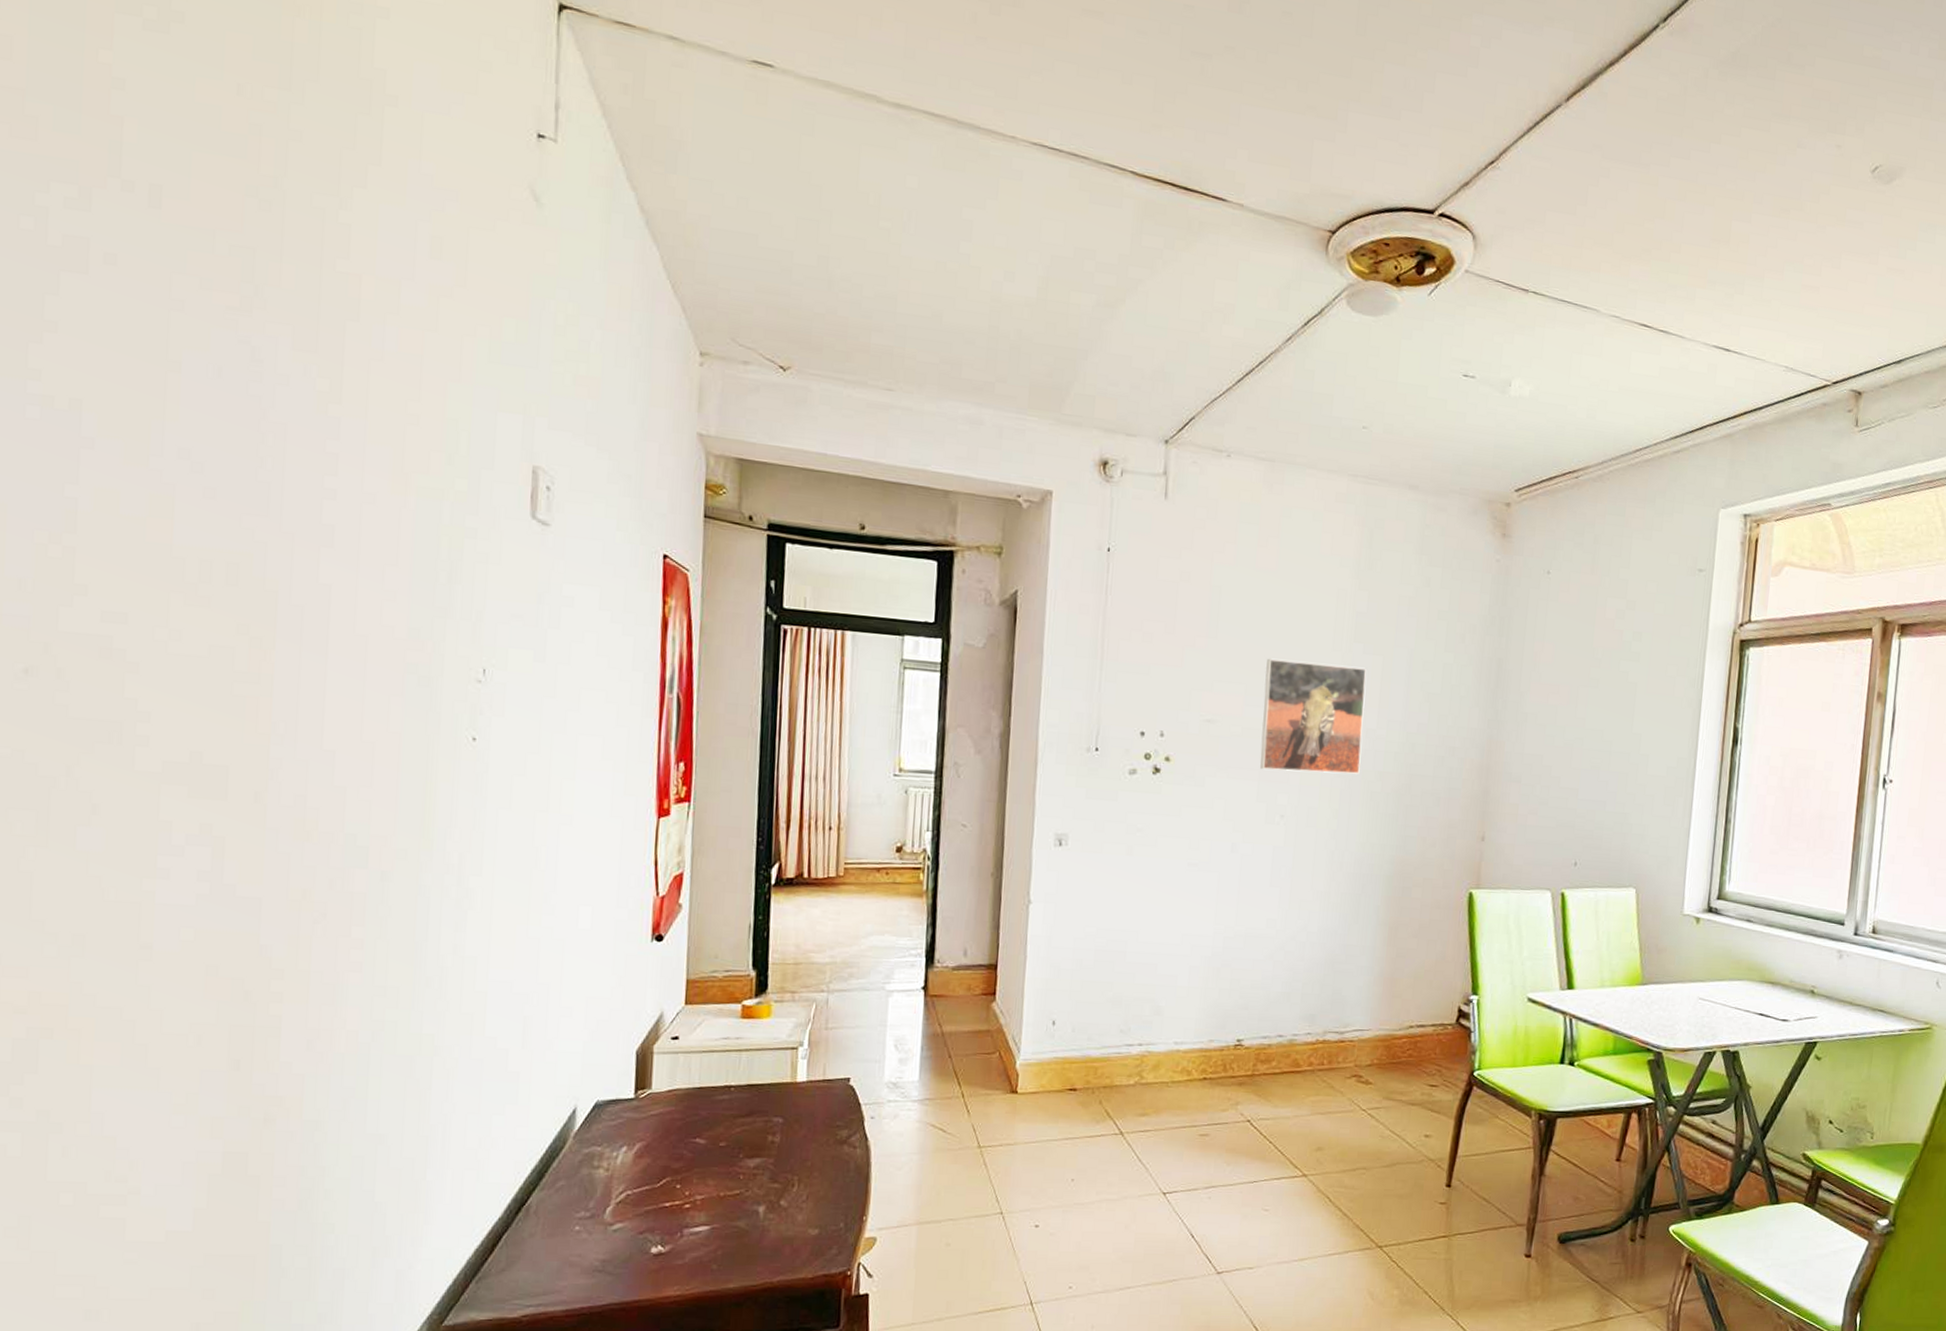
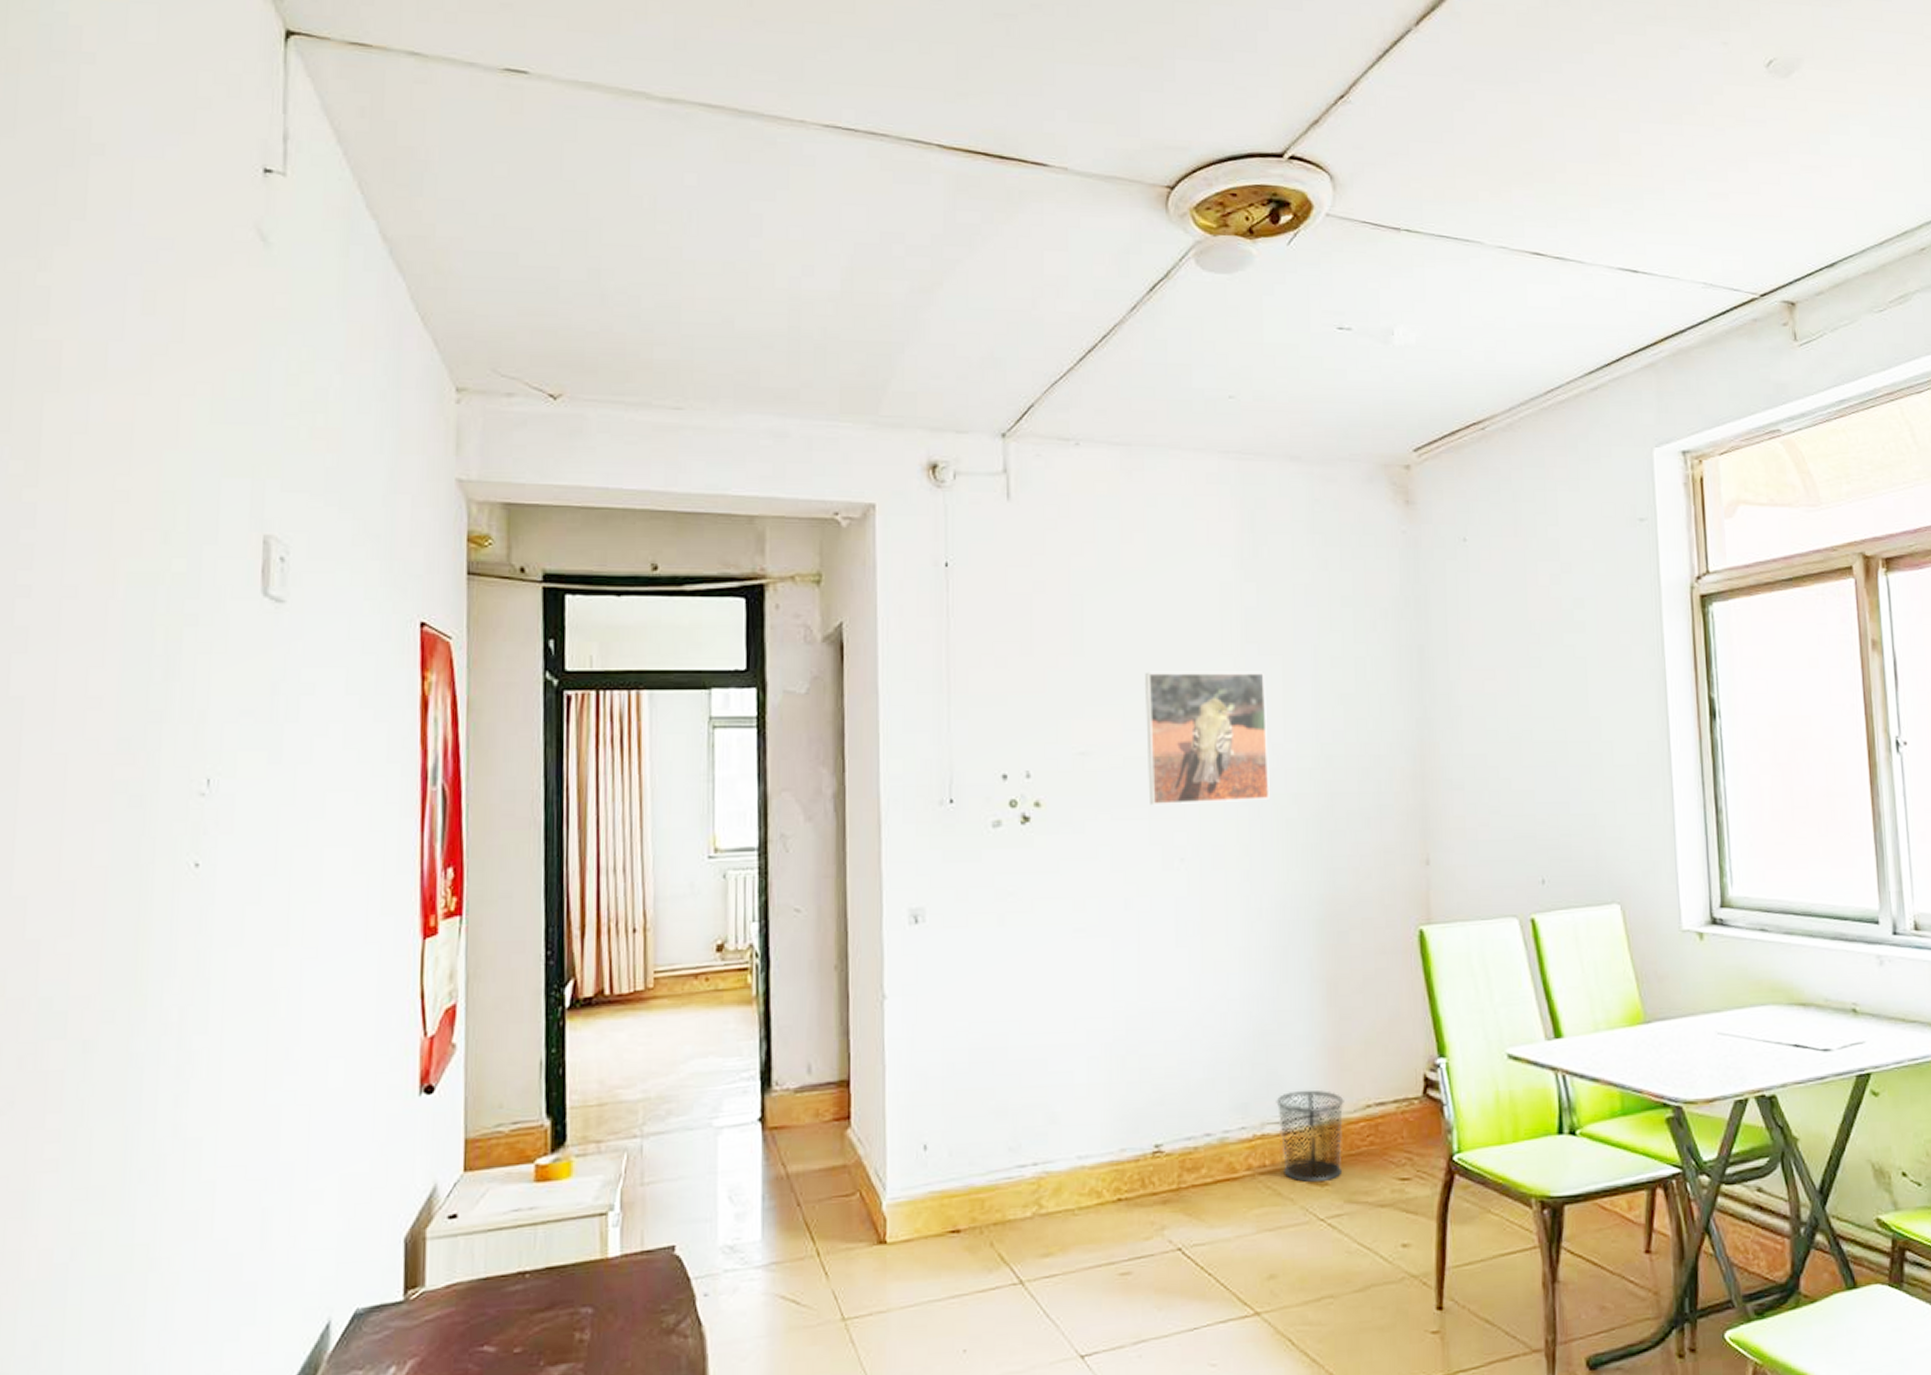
waste bin: none [1337,1009,1392,1082] -> present [1276,1089,1344,1183]

